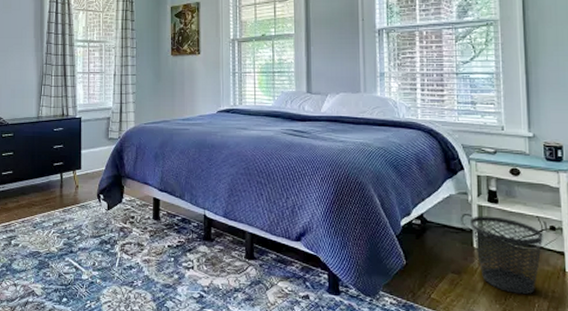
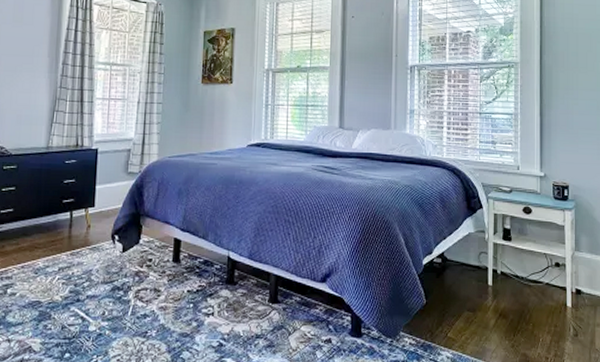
wastebasket: present [470,216,543,295] -> none [486,253,549,330]

